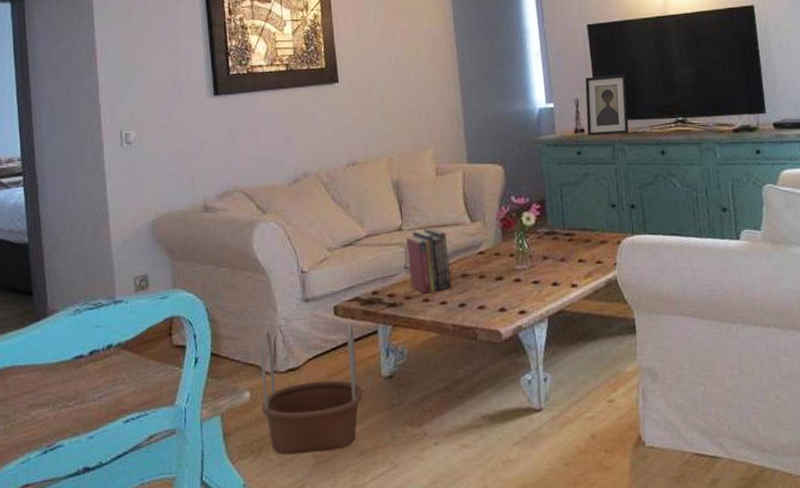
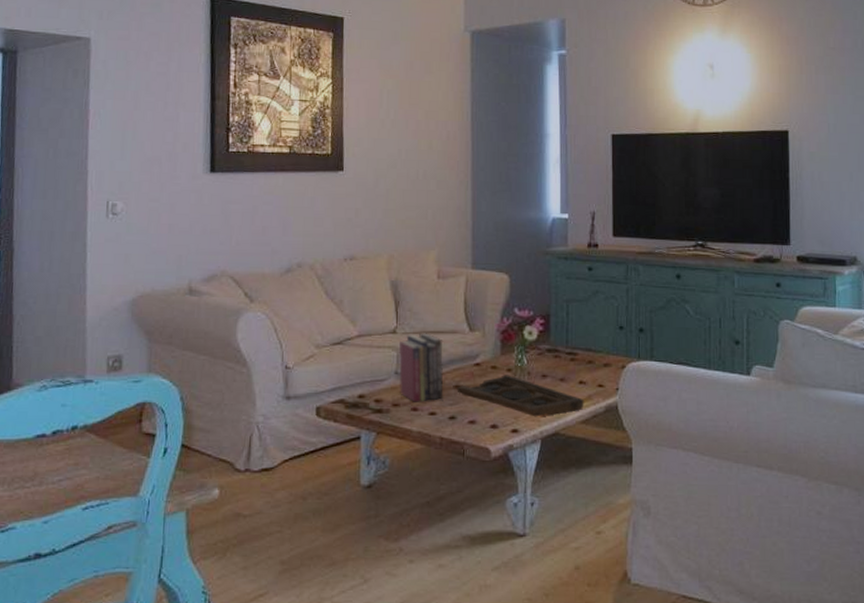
basket: present [260,322,363,455] -> none [230,425,339,560]
decorative tray: none [464,260,586,298] -> present [457,375,584,417]
picture frame: present [585,74,629,136] -> none [601,190,648,253]

